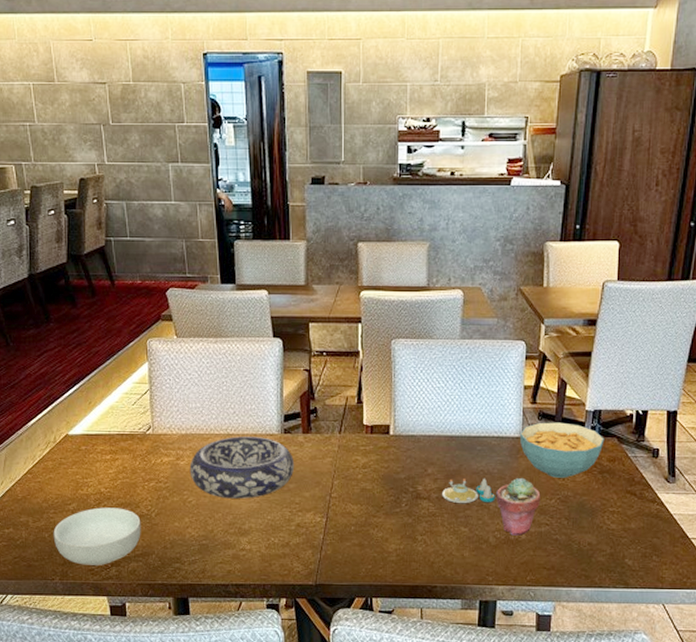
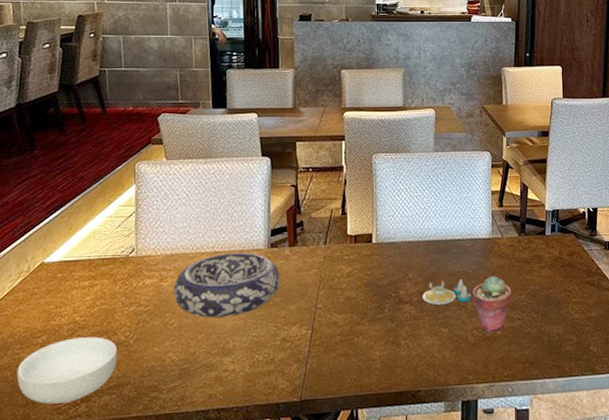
cereal bowl: present [520,422,605,478] -> none [491,222,563,274]

